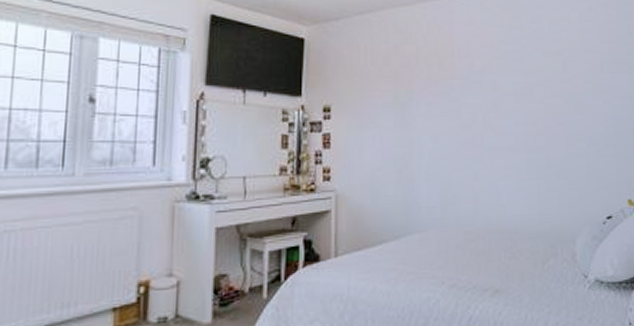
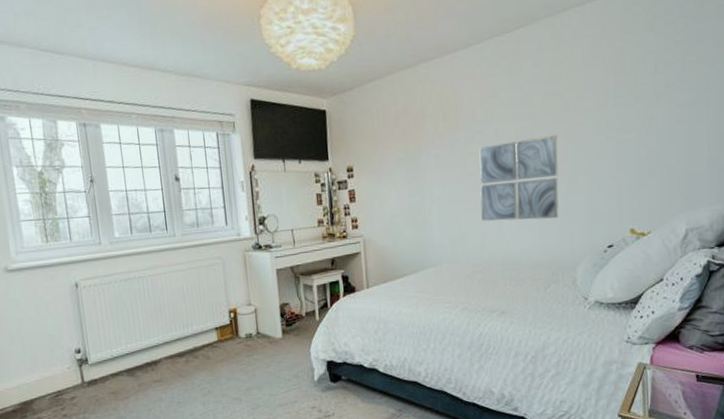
wall art: none [474,93,558,184] -> present [479,134,560,222]

